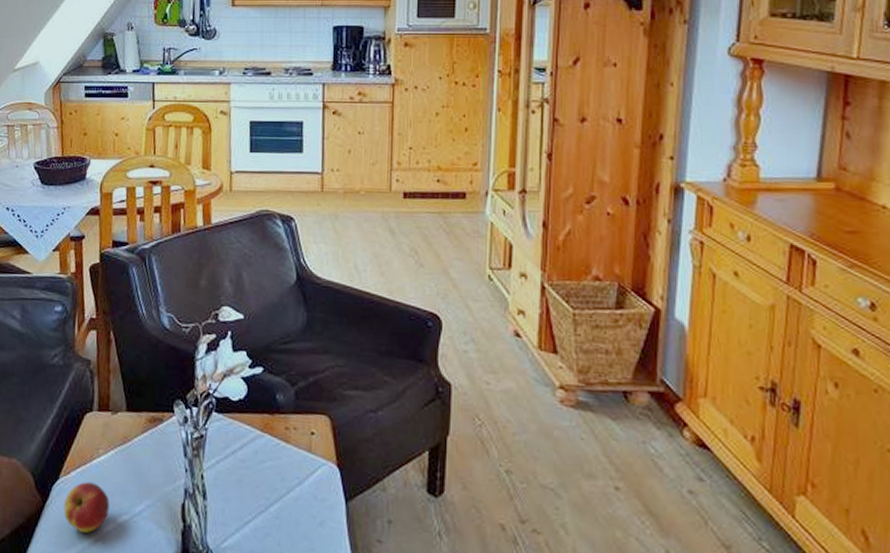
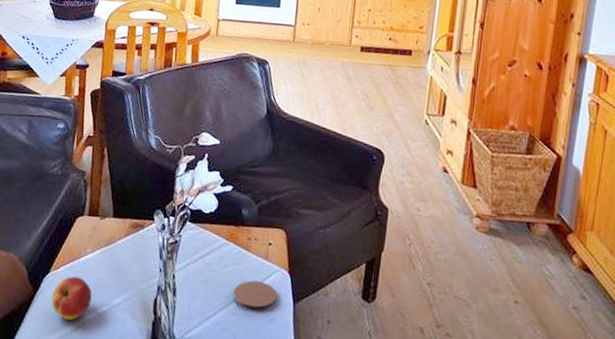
coaster: none [273,477,325,515] -> present [233,280,277,312]

